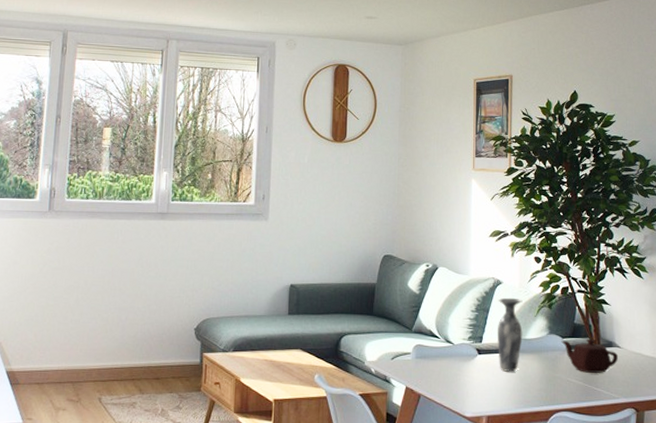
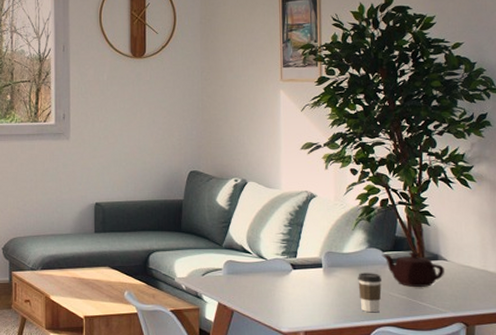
vase: present [497,297,523,372] -> none [312,211,340,287]
coffee cup: none [539,358,561,398] -> present [358,273,382,313]

